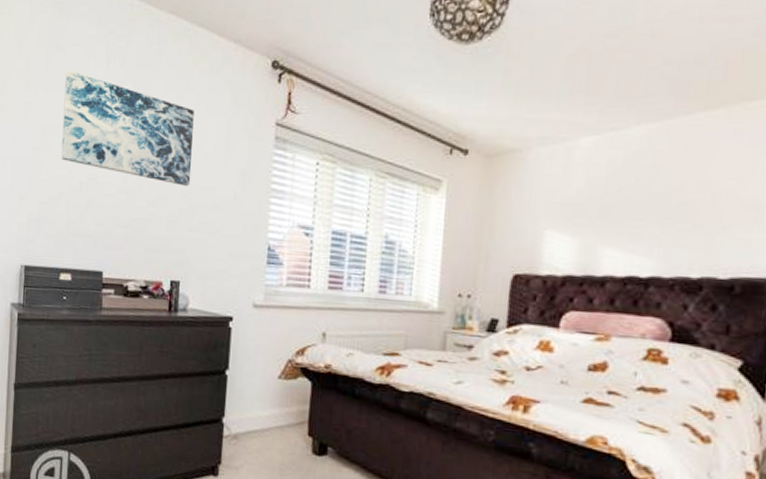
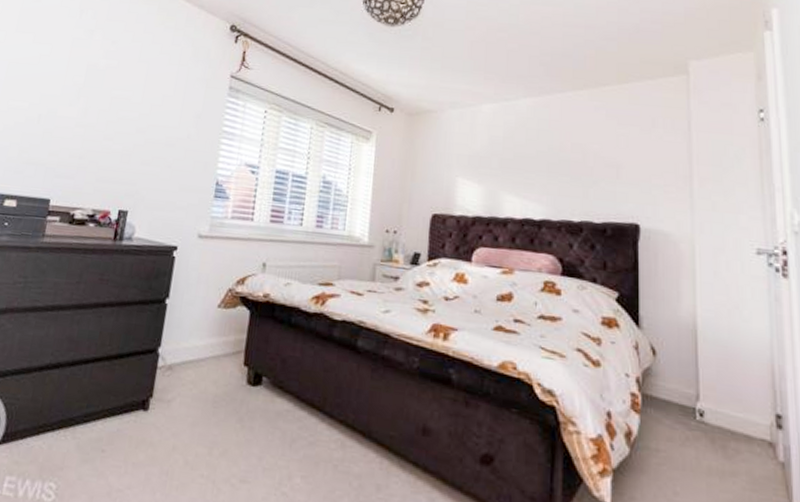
wall art: present [61,70,194,186] -> none [23,17,157,124]

